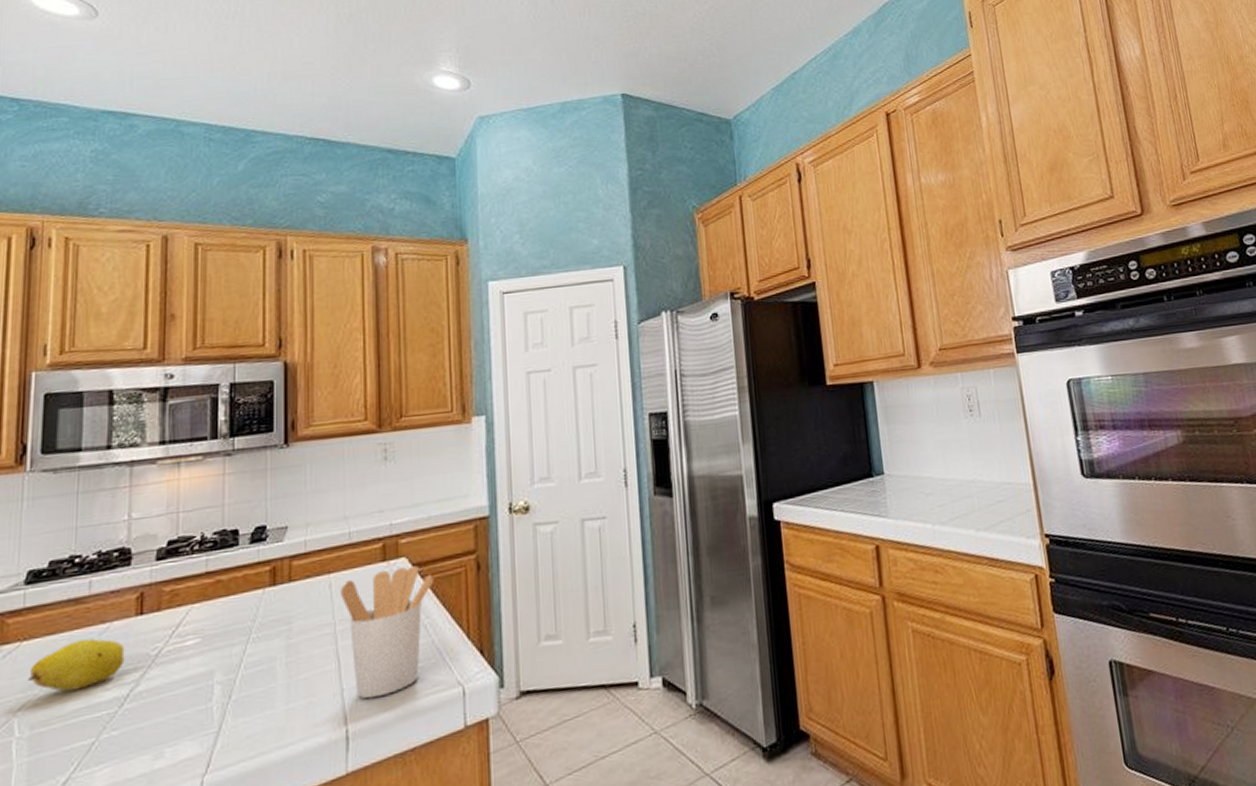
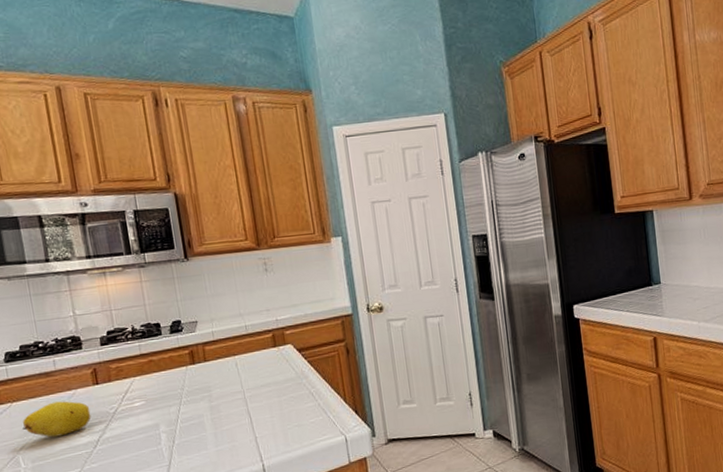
utensil holder: present [341,566,434,699] -> none [245,350,315,444]

